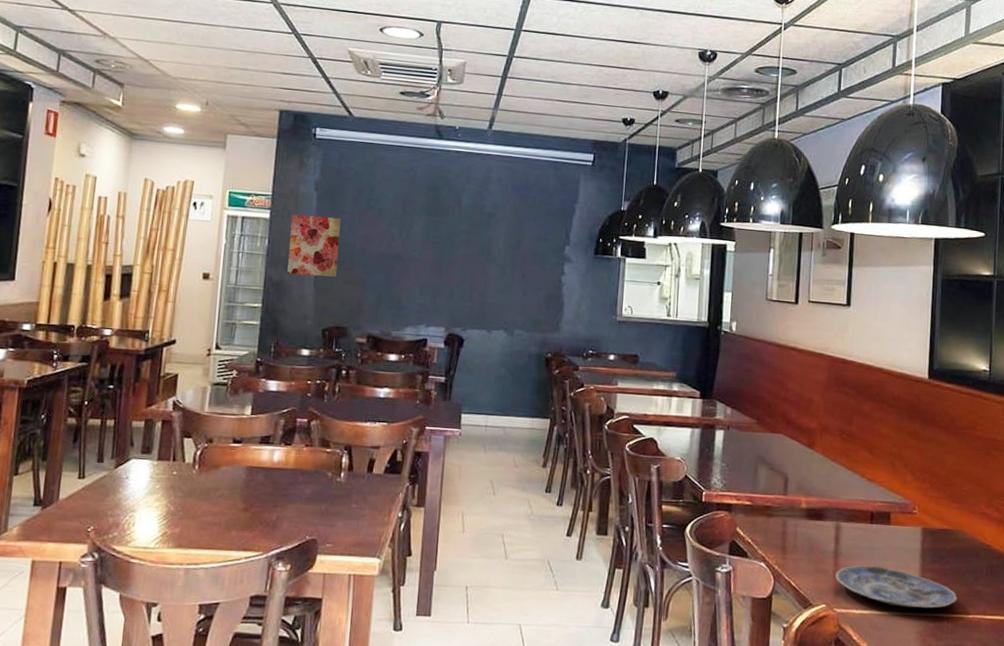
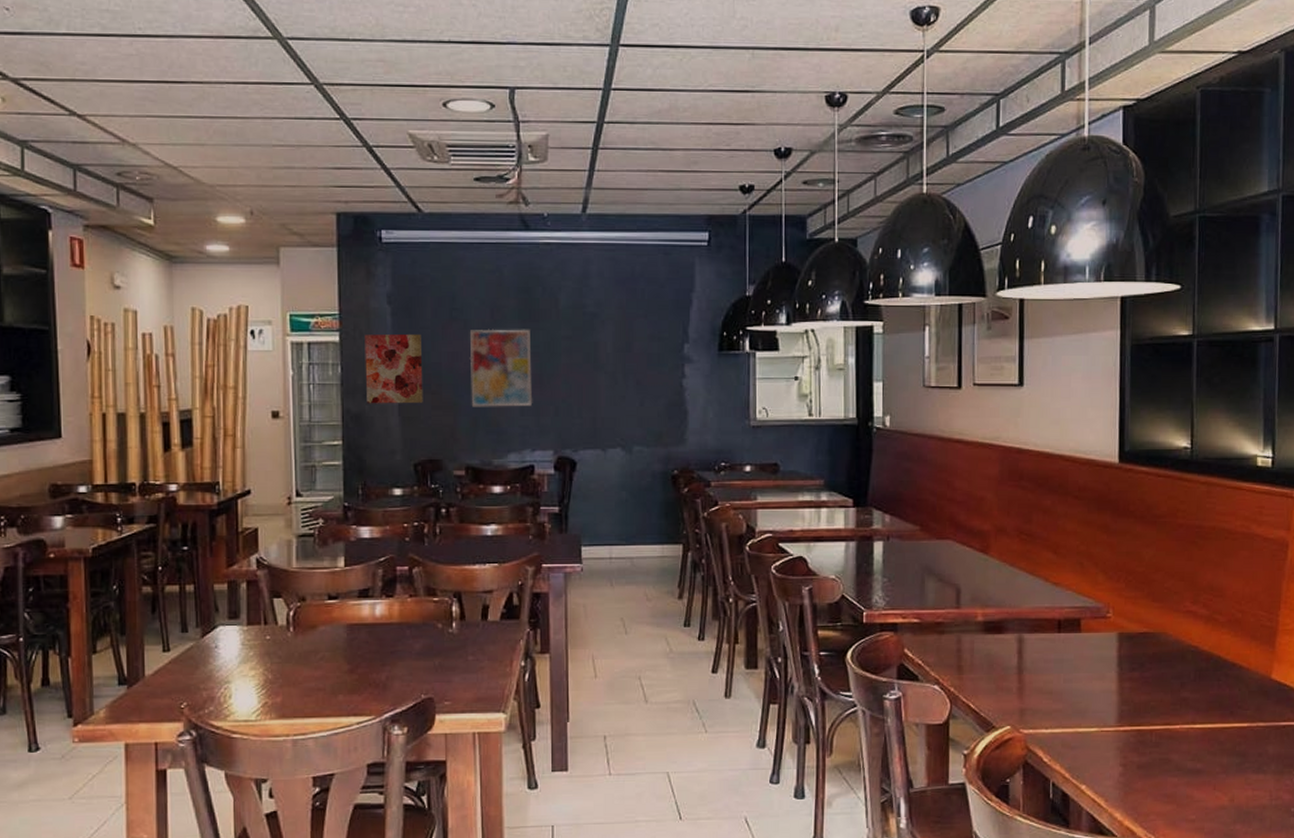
wall art: none [378,218,435,288] -> present [469,329,533,407]
plate: present [835,565,957,609] -> none [1020,680,1162,722]

